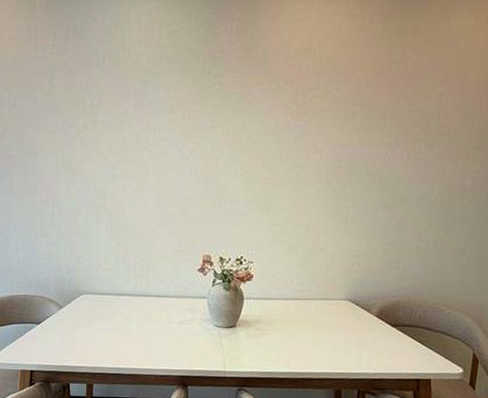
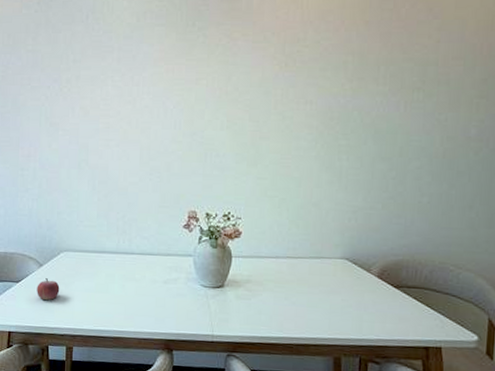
fruit: none [57,320,80,341] -> present [37,278,60,301]

